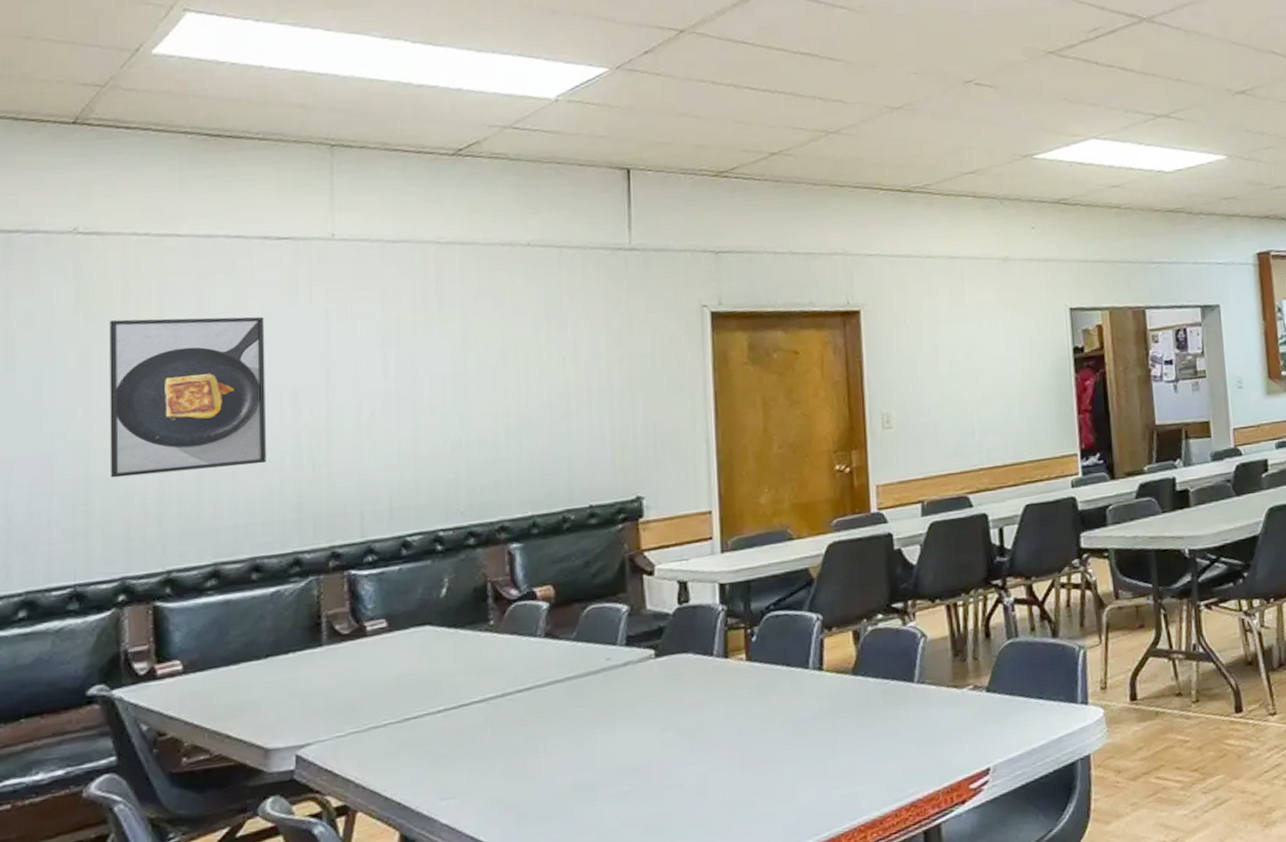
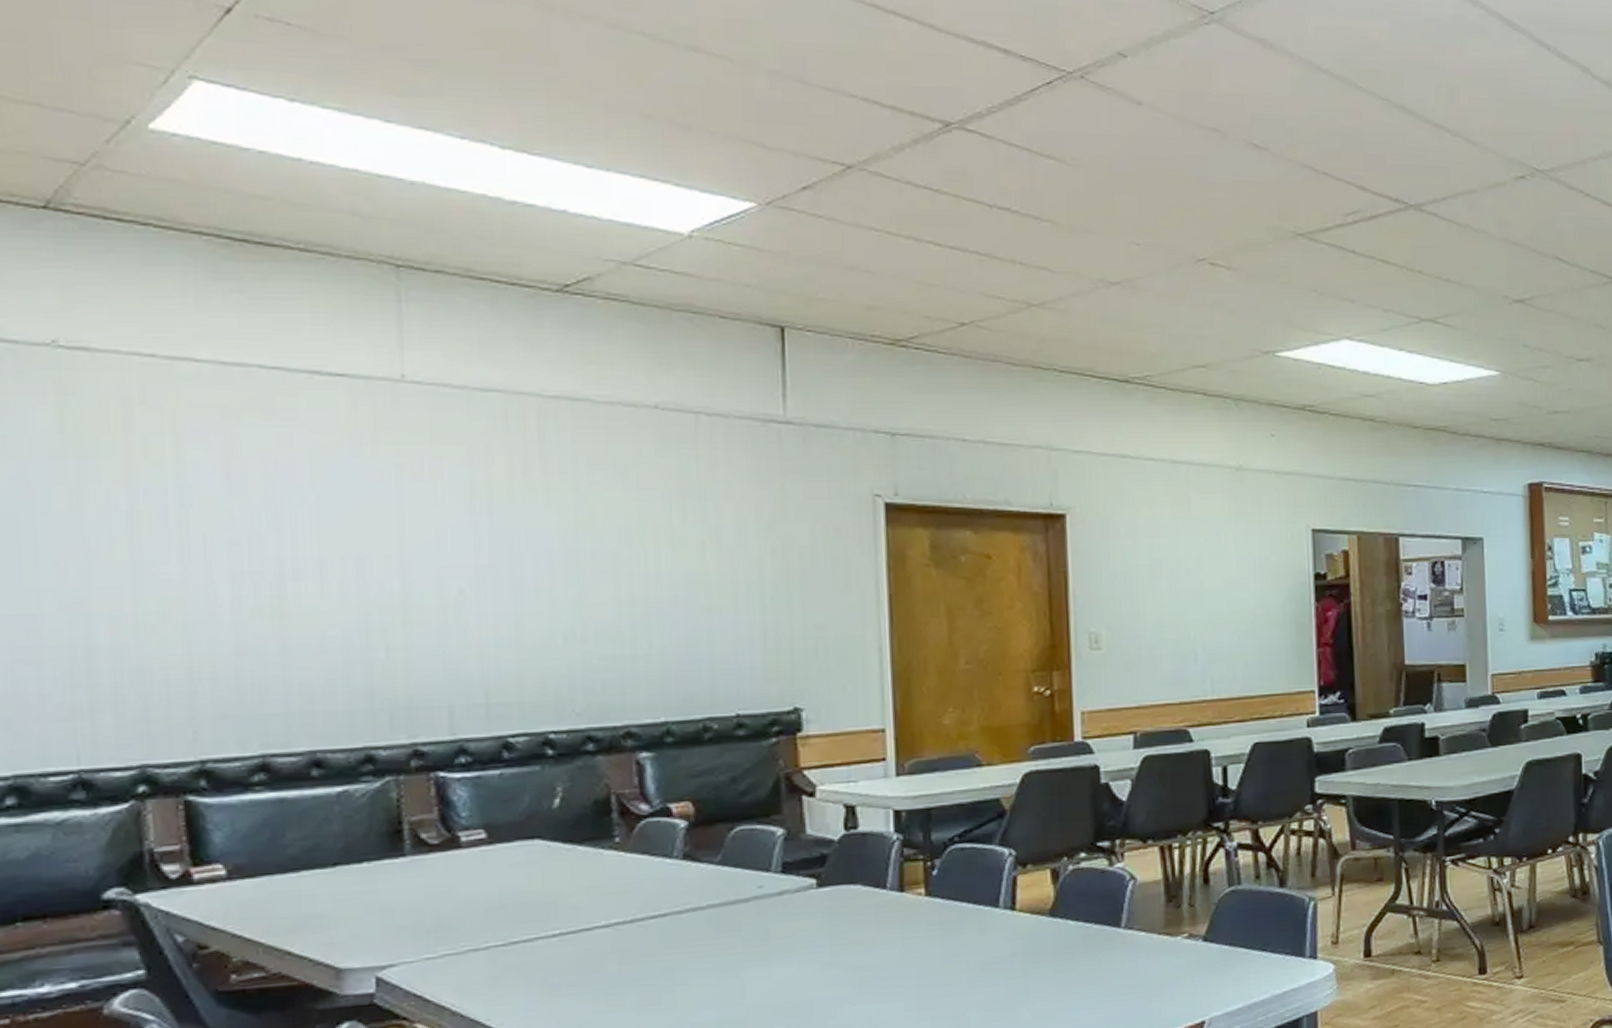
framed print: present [110,316,266,478] -> none [108,458,325,648]

